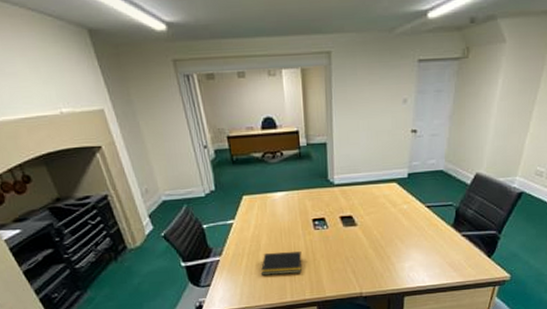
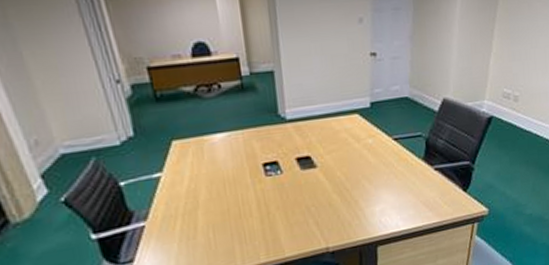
notepad: present [261,251,302,276] -> none [201,205,253,240]

